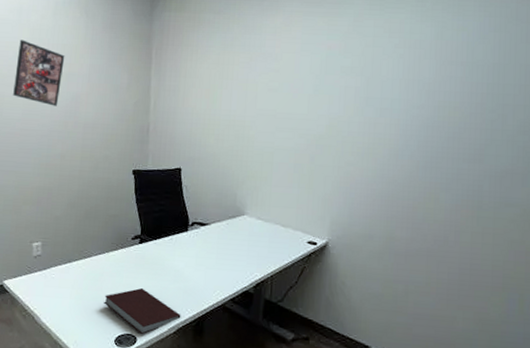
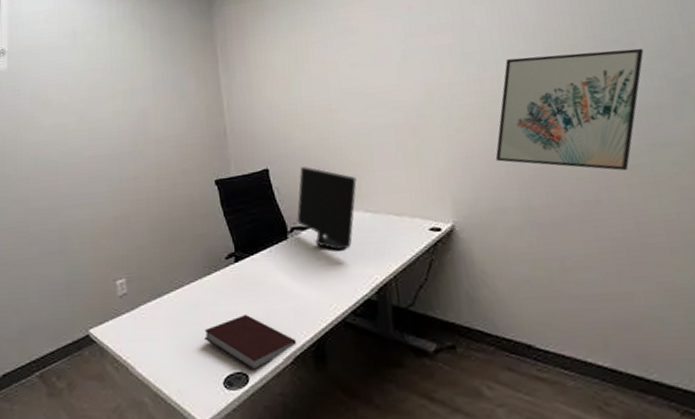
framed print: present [13,39,65,106] -> none [76,63,126,126]
computer monitor: none [198,172,255,248] -> present [297,167,357,251]
wall art: none [373,110,512,221] -> present [495,48,644,171]

